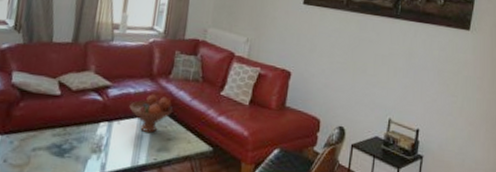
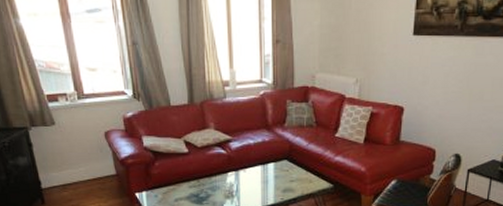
fruit bowl: present [129,94,173,133] -> none [251,143,292,177]

